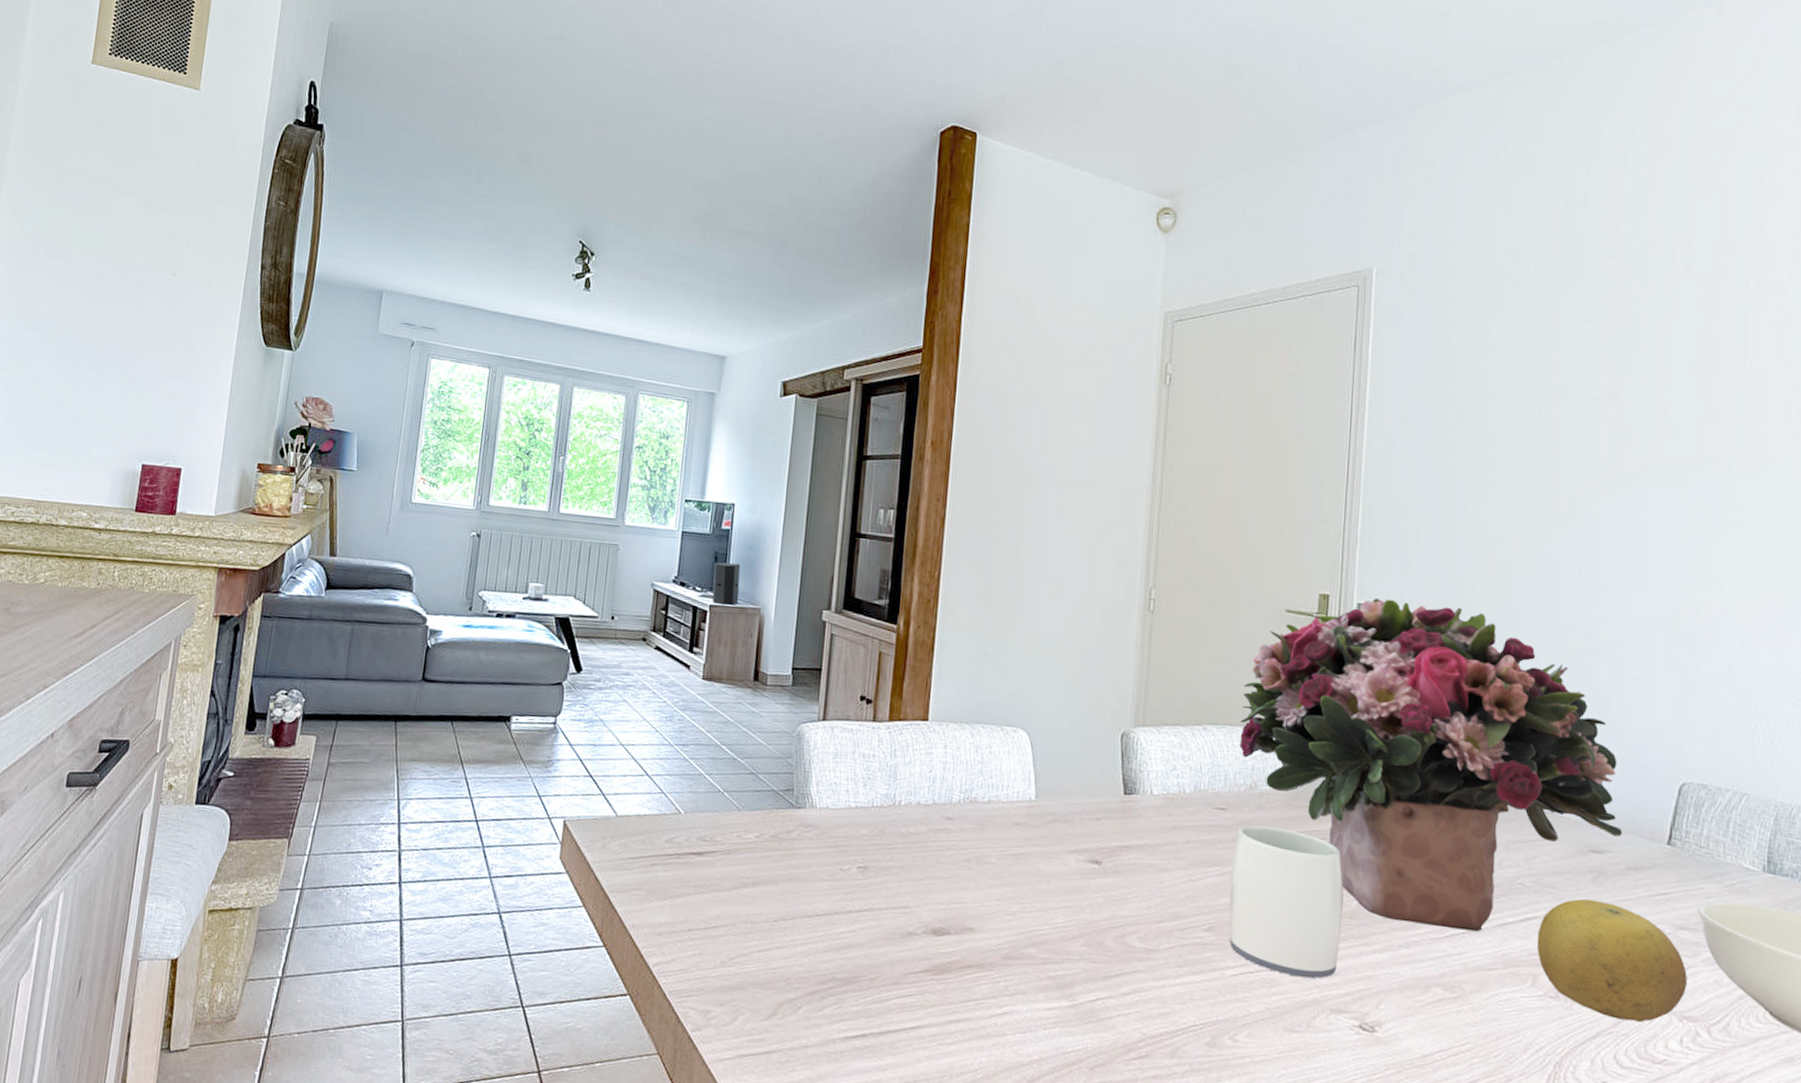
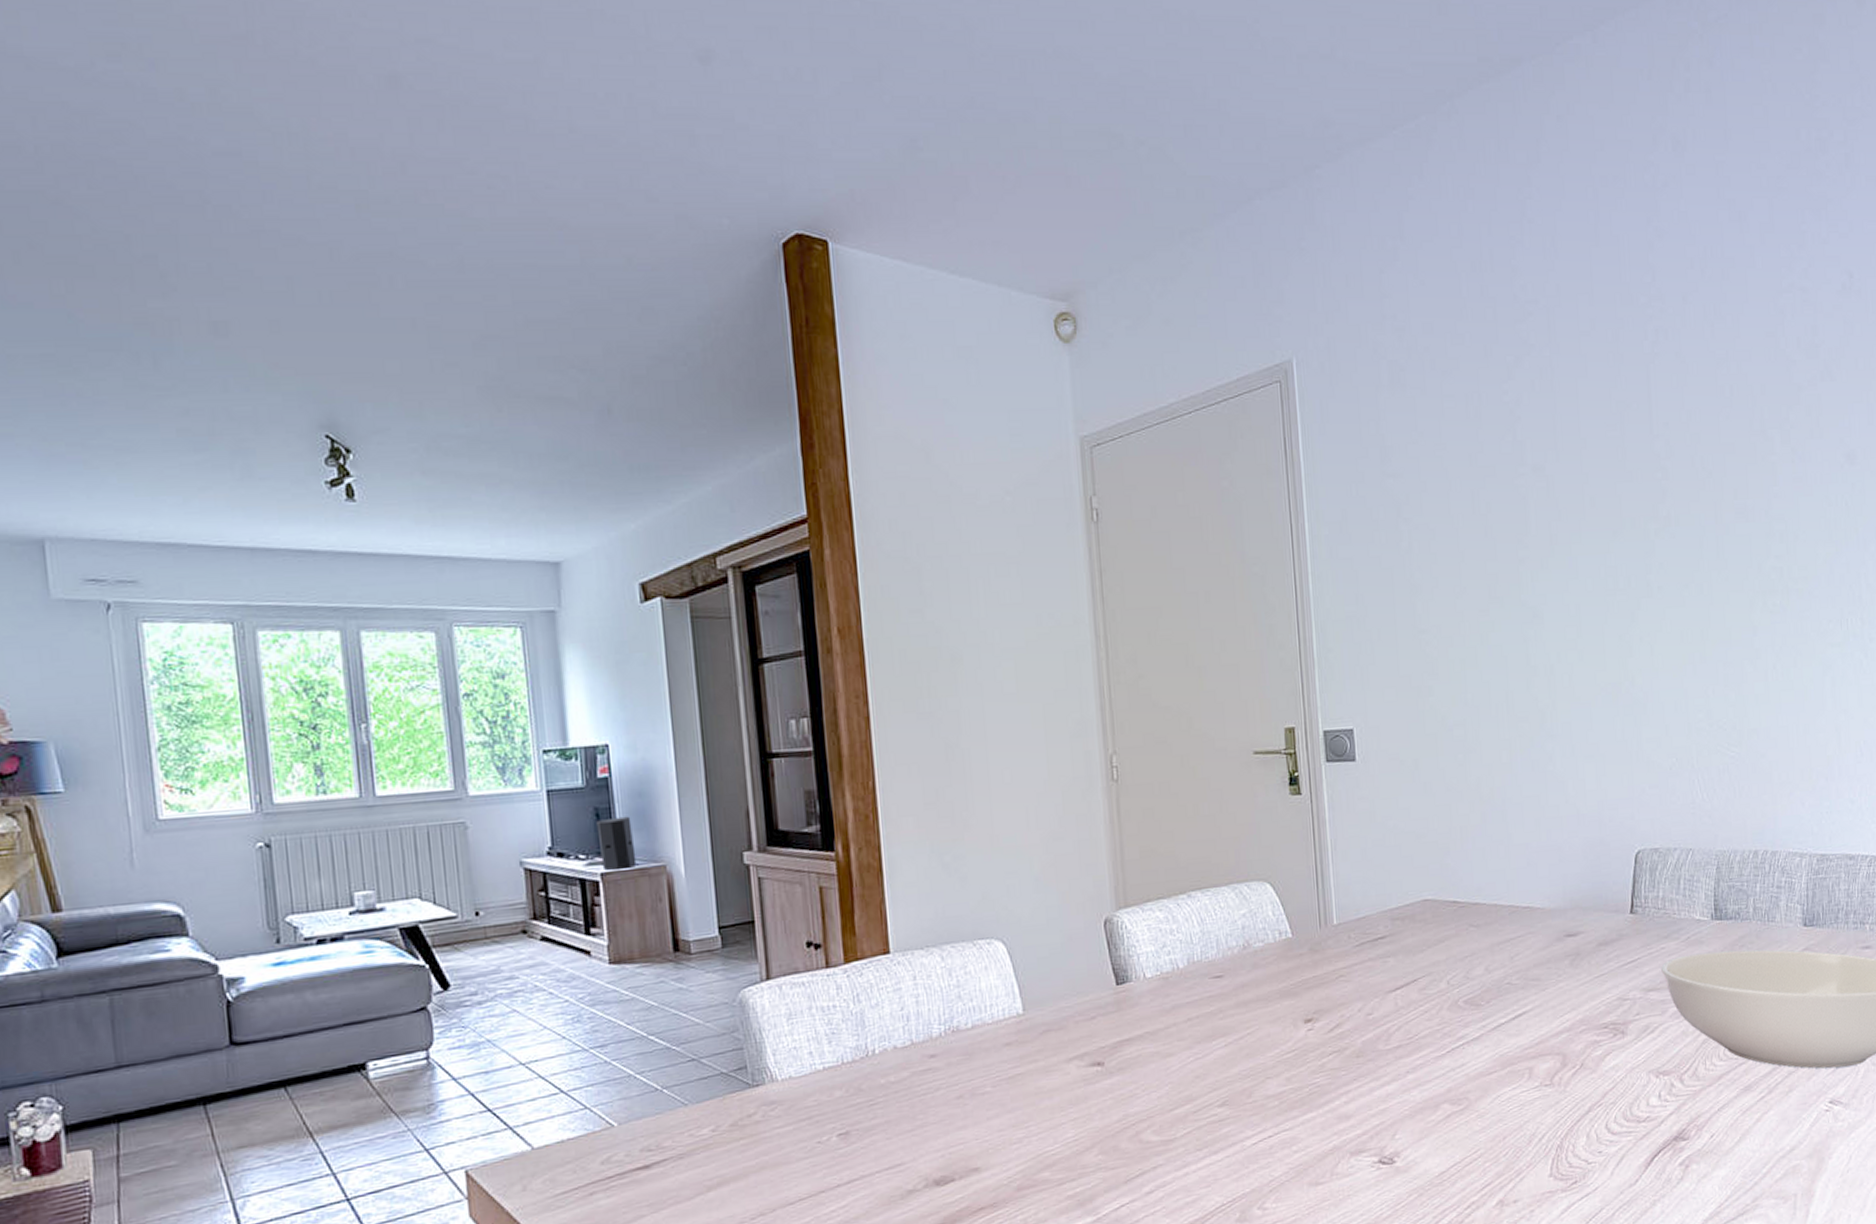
mug: present [1229,825,1344,979] -> none [1235,982,1352,1130]
bouquet: present [1239,597,1623,932] -> none [1222,716,1592,1049]
fruit: present [1537,898,1687,1022] -> none [1528,982,1660,1091]

